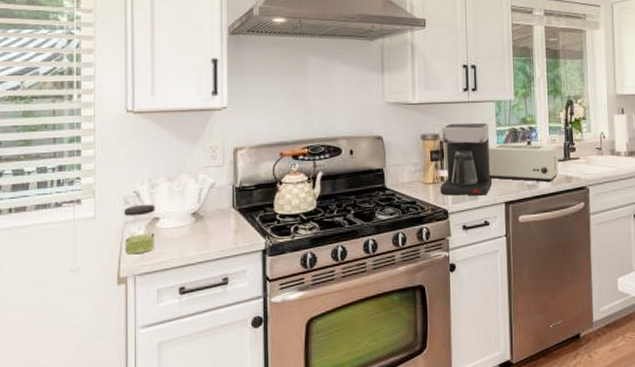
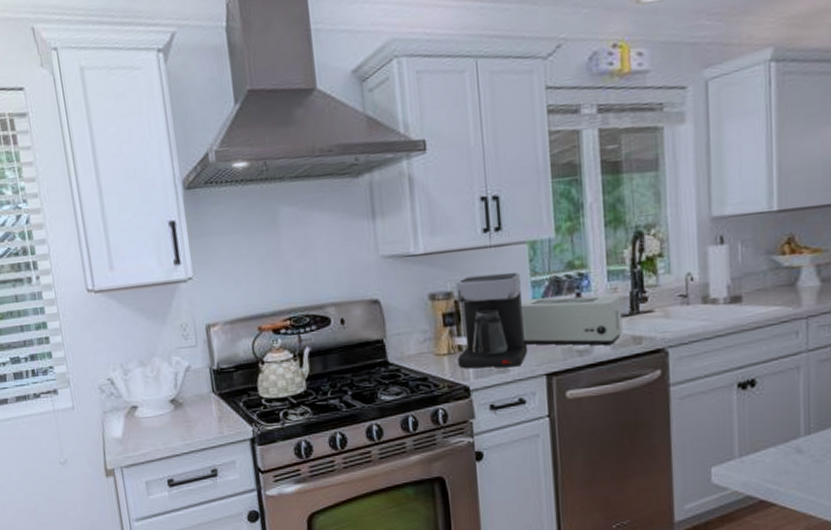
jar: present [124,205,155,255] -> none [101,392,137,446]

